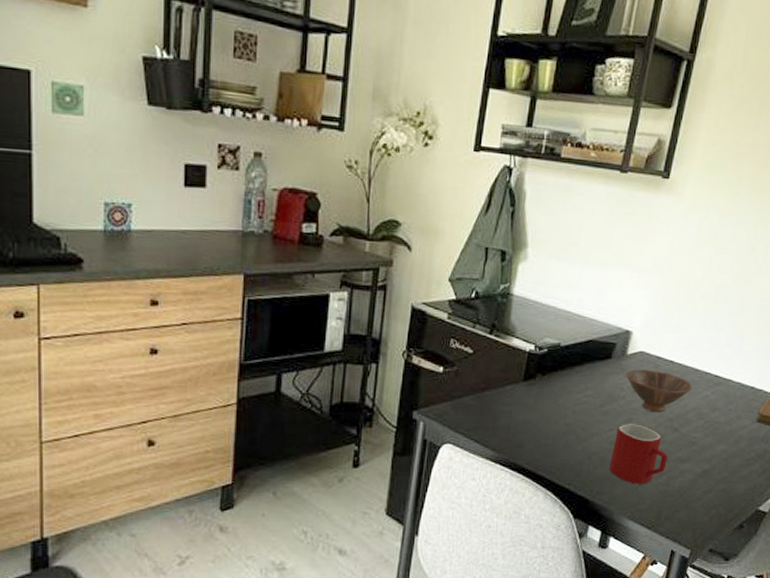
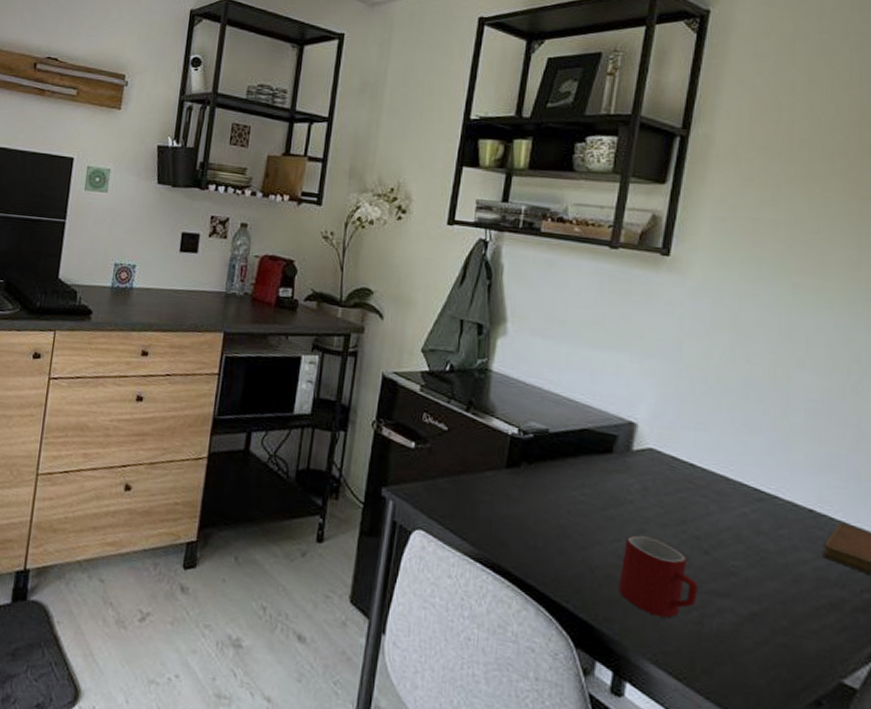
bowl: present [625,369,692,413] -> none [632,468,723,528]

